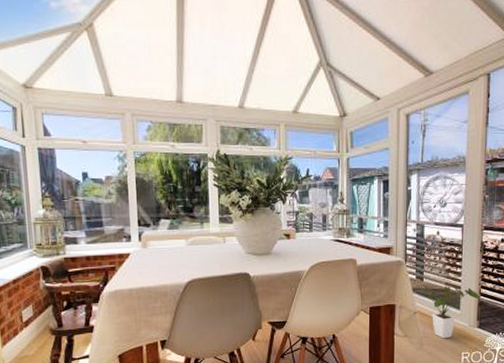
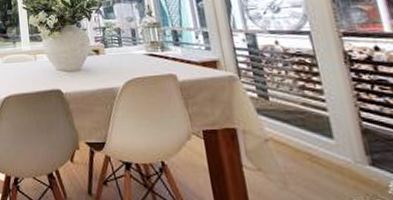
house plant: present [420,285,479,339] -> none [267,106,362,178]

